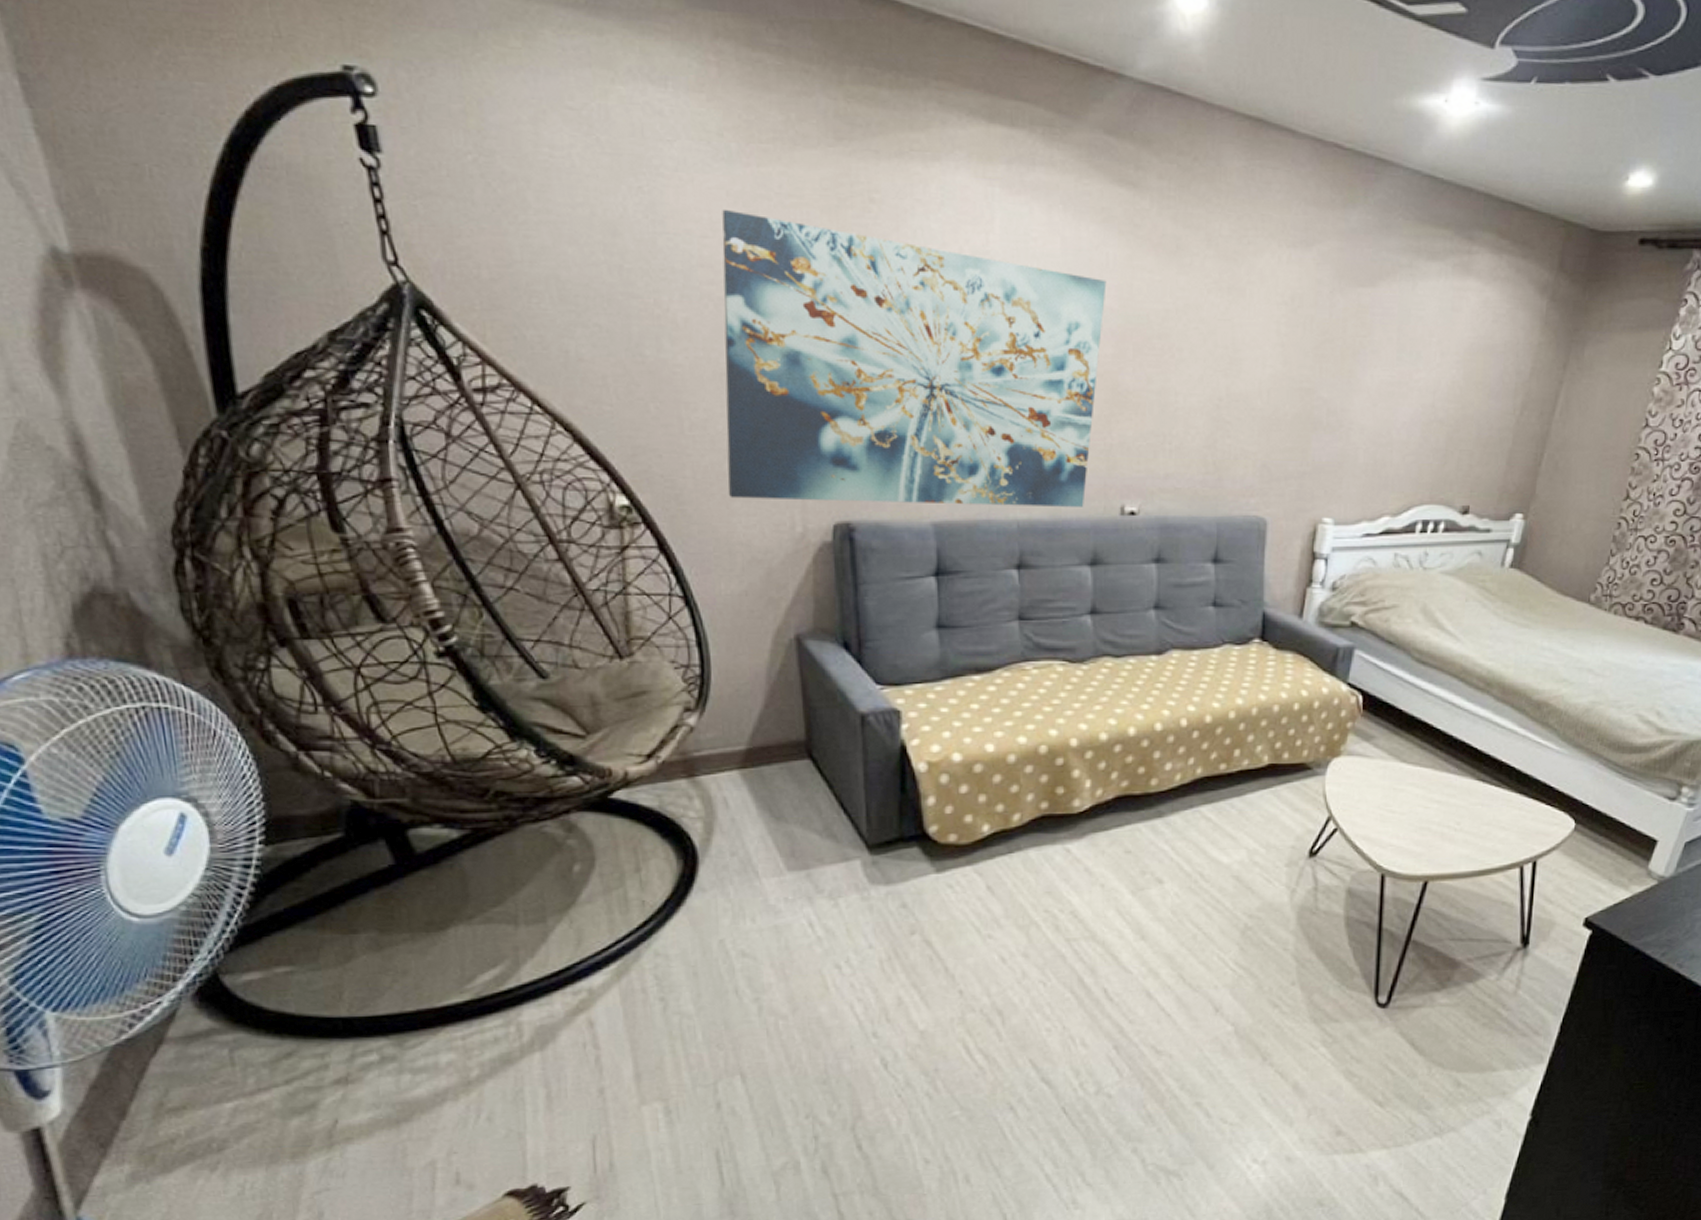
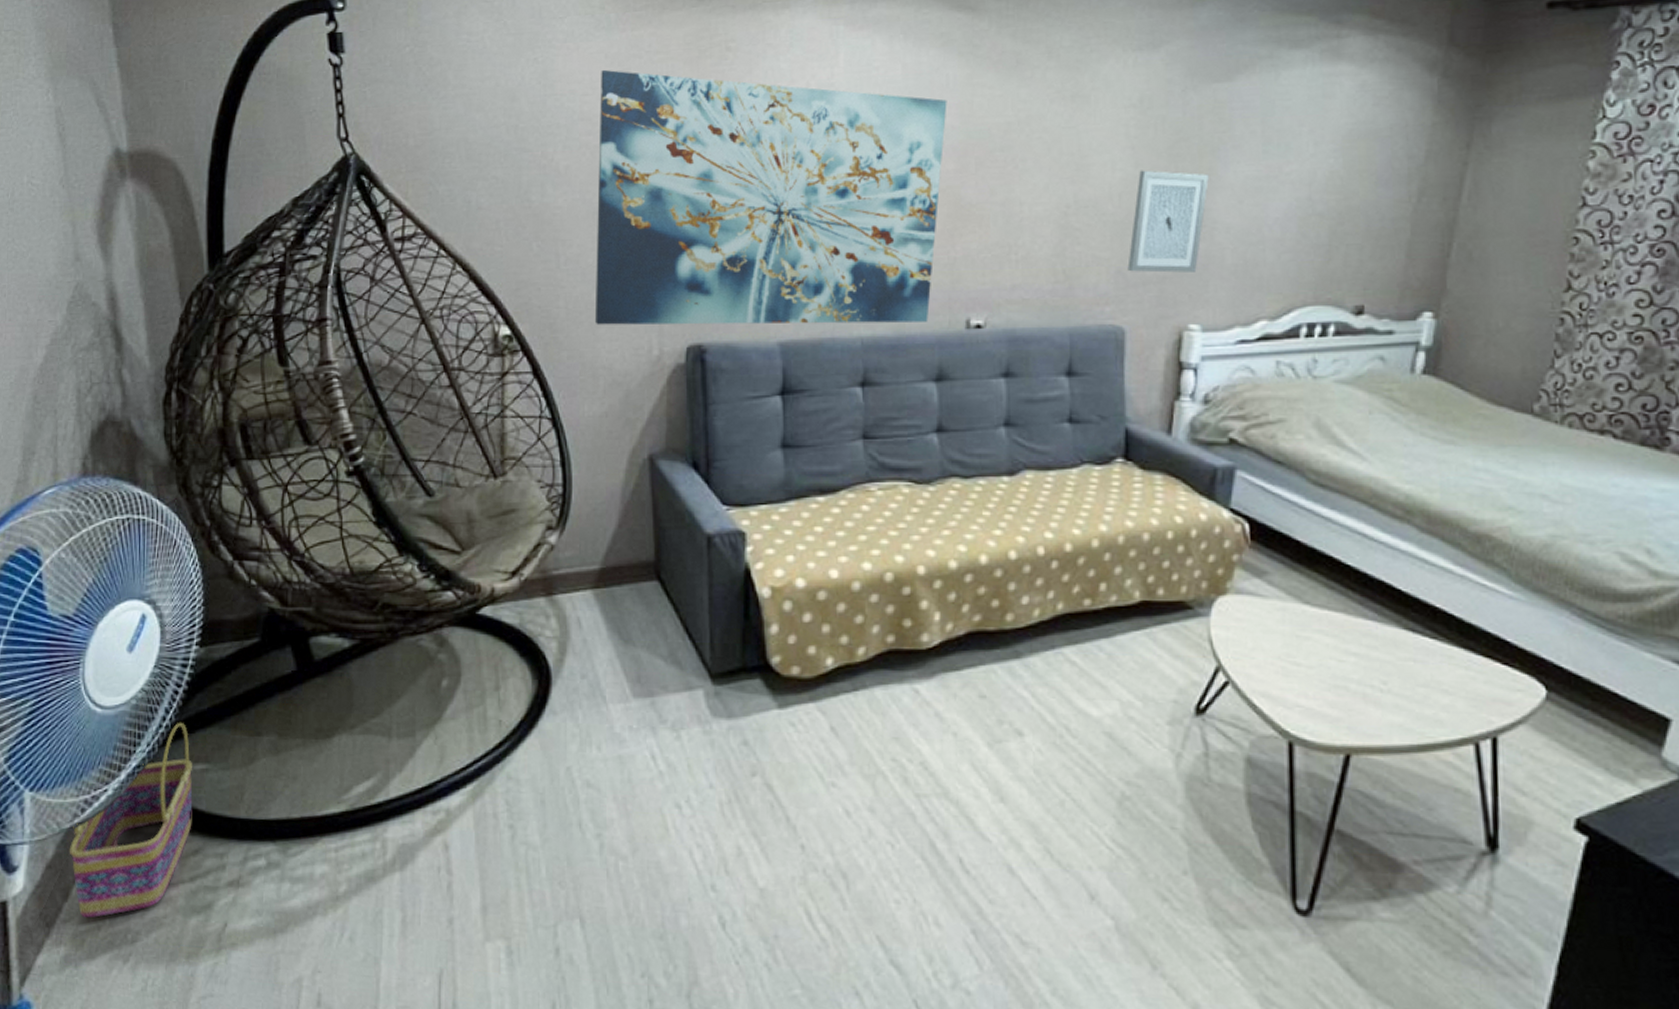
basket: none [118,925,280,1134] -> present [69,722,193,918]
wall art: none [1272,368,1349,469] -> present [1127,170,1209,273]

